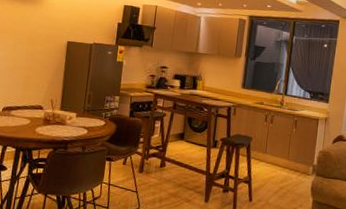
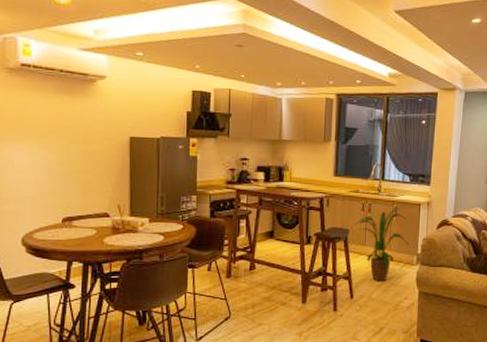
house plant: none [256,121,306,188] -> present [353,208,409,282]

